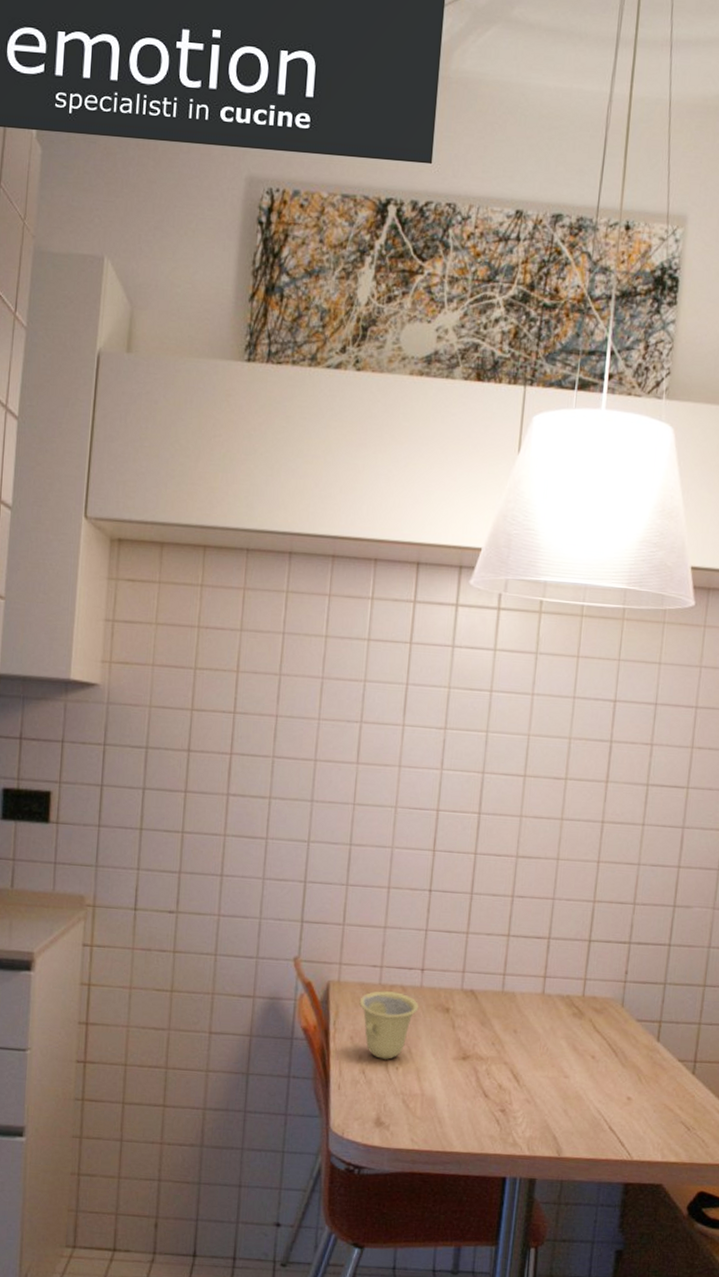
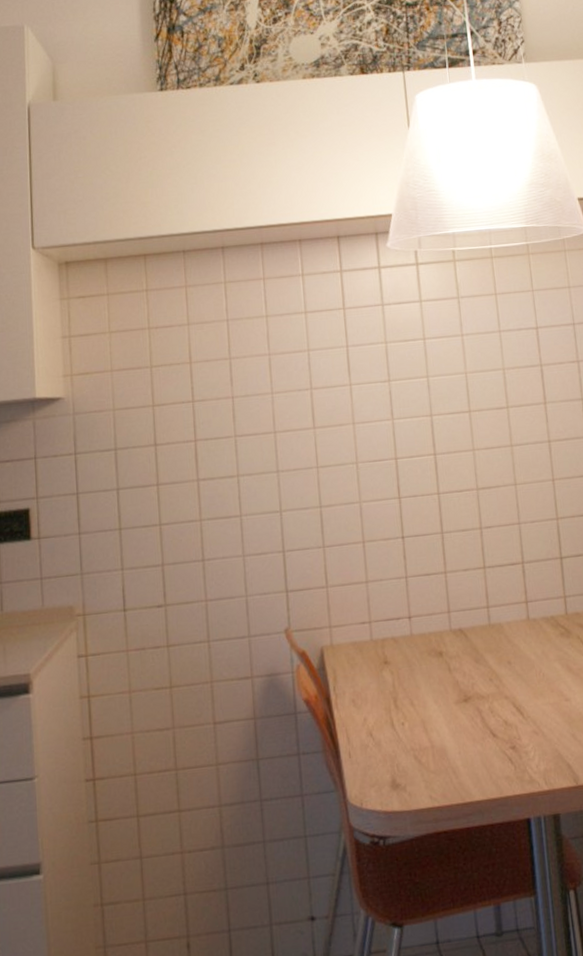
cup: present [359,991,419,1060] -> none [354,645,413,717]

